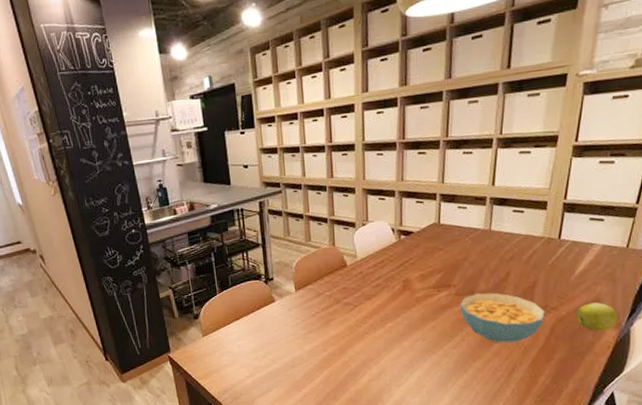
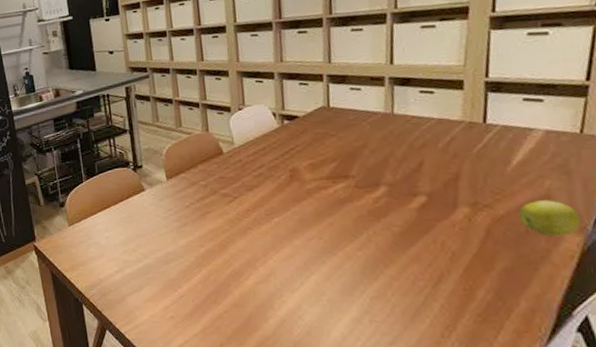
cereal bowl: present [460,292,545,343] -> none [362,185,476,246]

